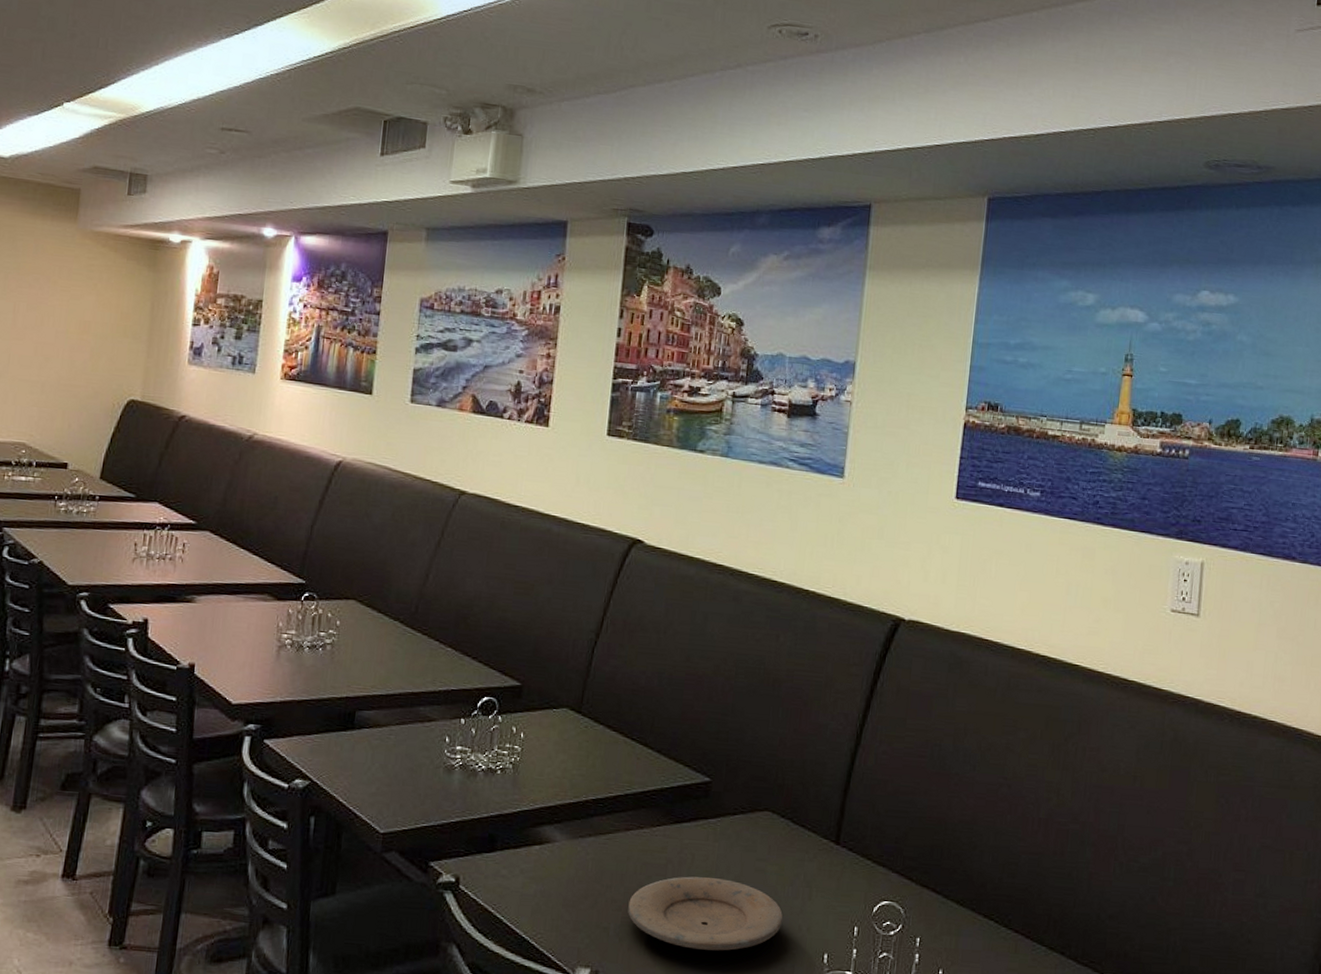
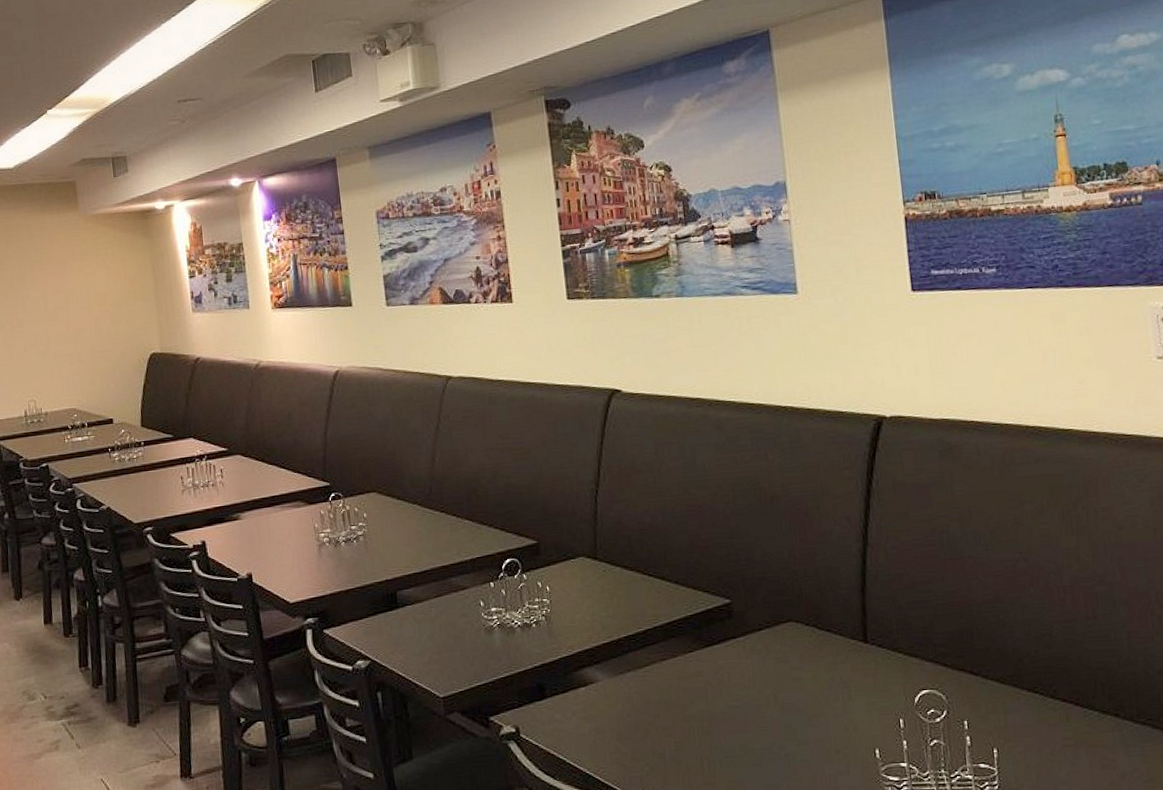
plate: present [628,876,783,951] -> none [678,692,829,763]

